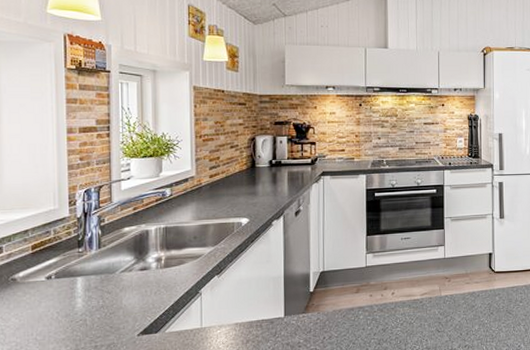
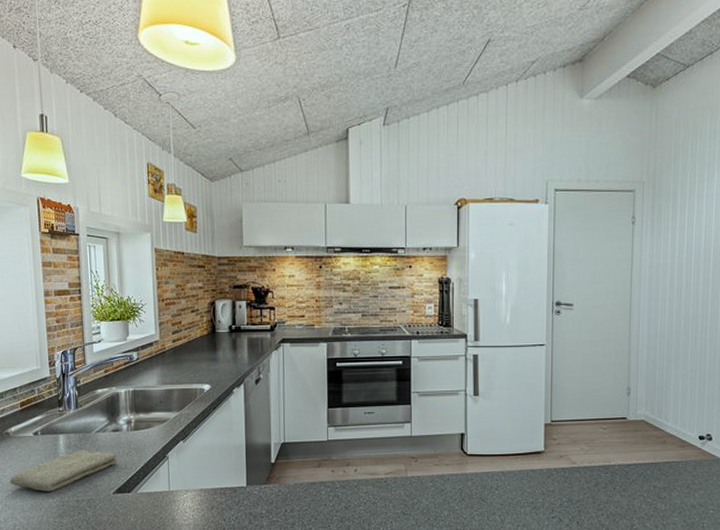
washcloth: none [13,291,144,340] -> present [9,450,117,492]

